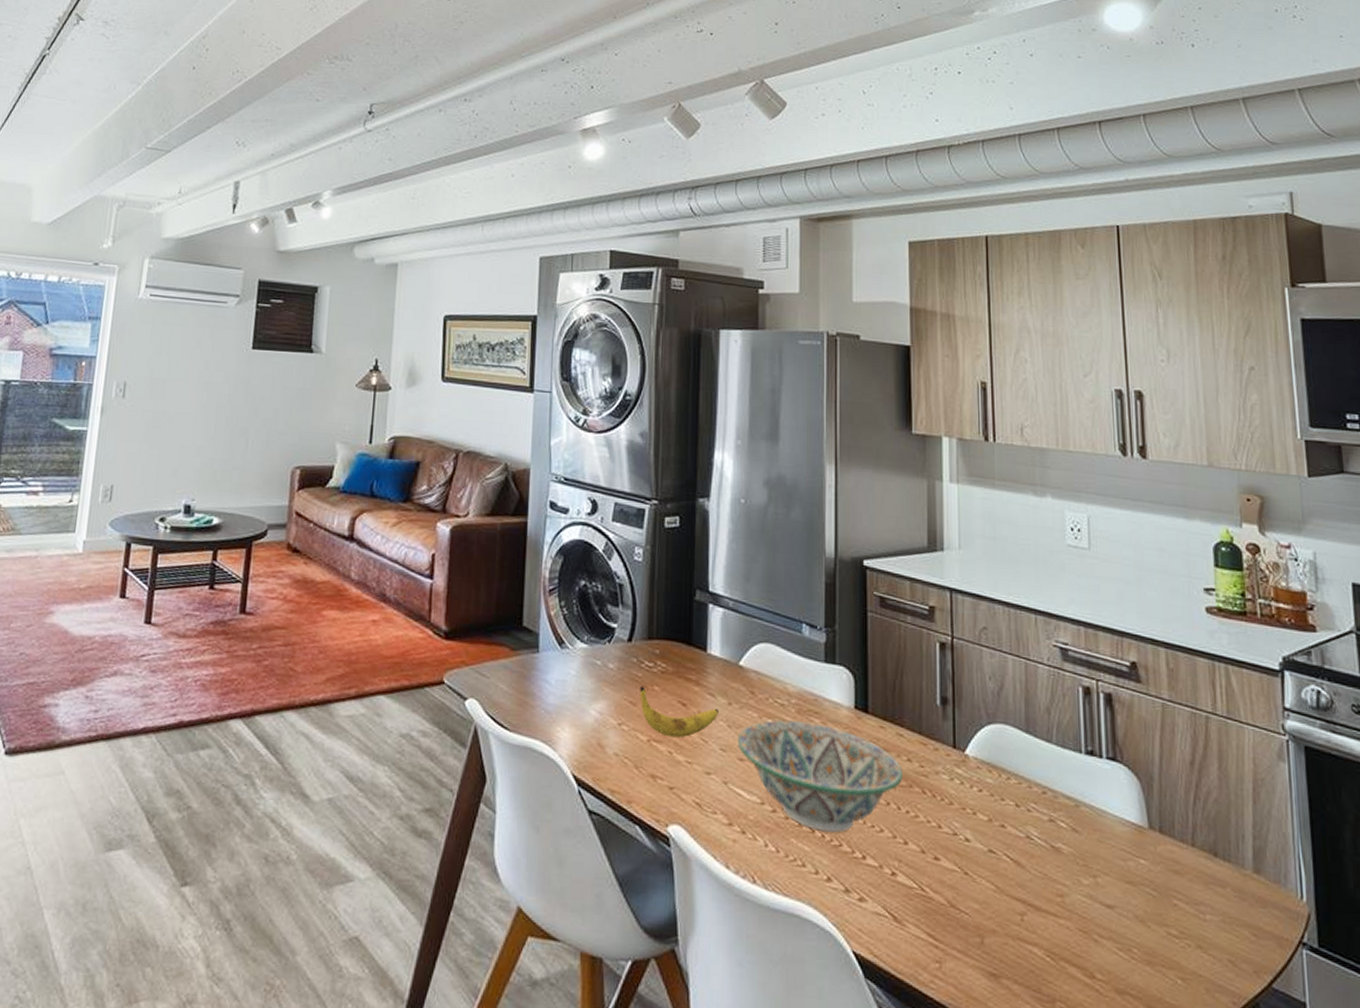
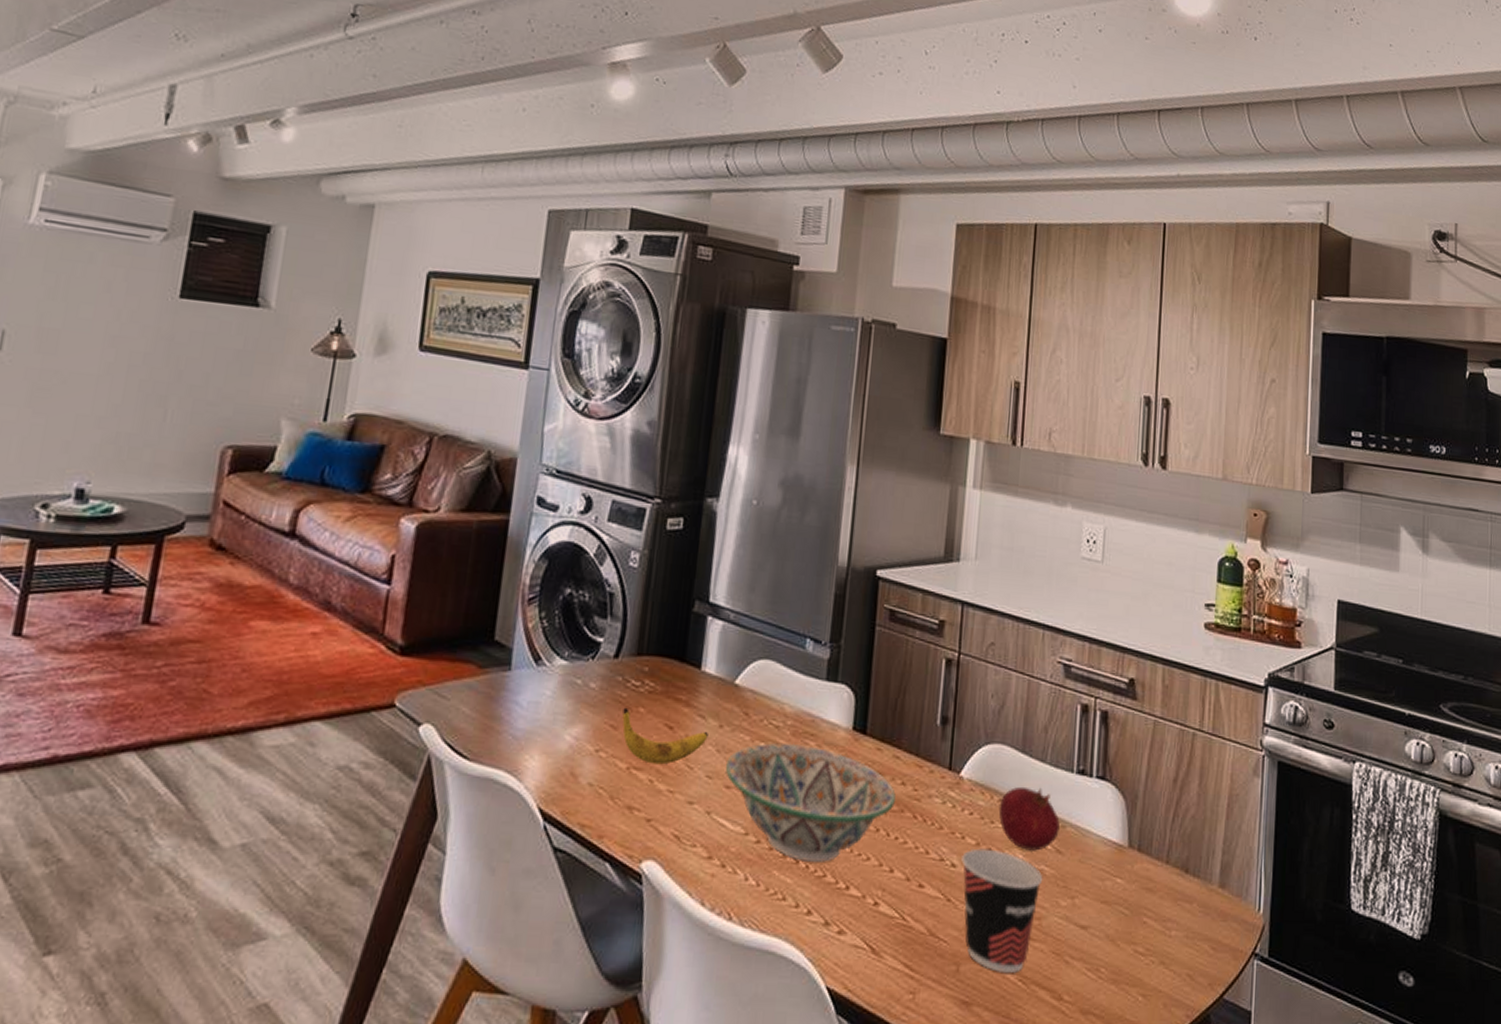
cup: none [975,824,1062,950] -> present [961,848,1043,974]
fruit: none [1007,765,1073,829] -> present [998,786,1060,851]

